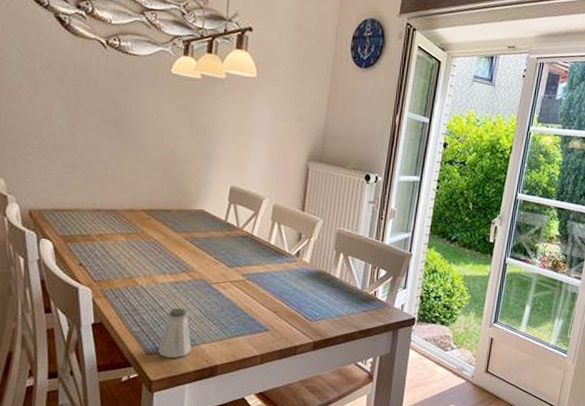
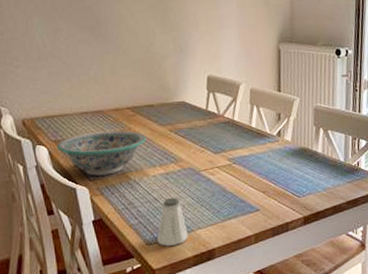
decorative bowl: none [62,231,159,278] -> present [56,130,146,176]

